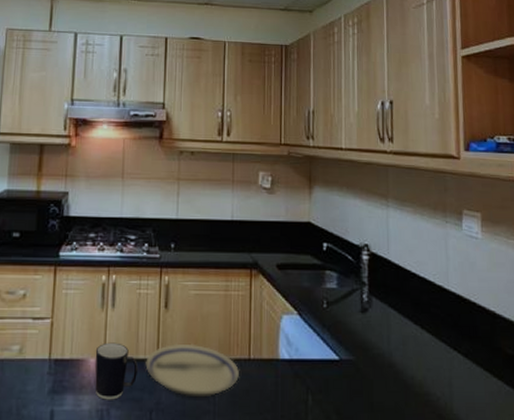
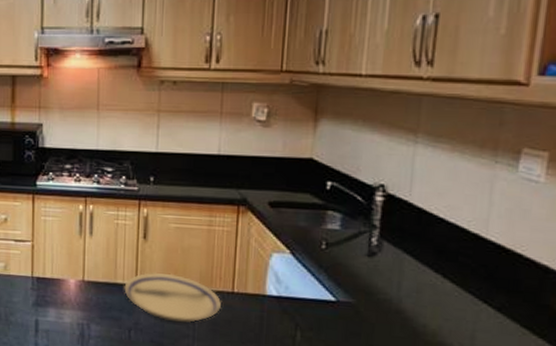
mug: present [95,342,137,400] -> none [74,266,116,317]

